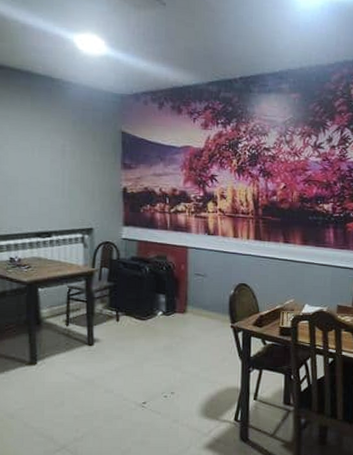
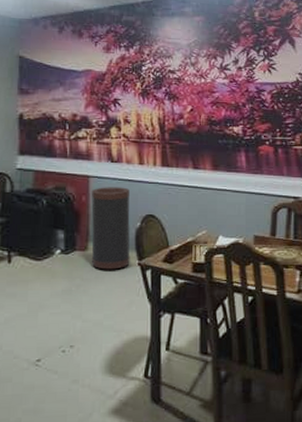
trash can: none [190,257,225,331] -> present [91,187,130,270]

